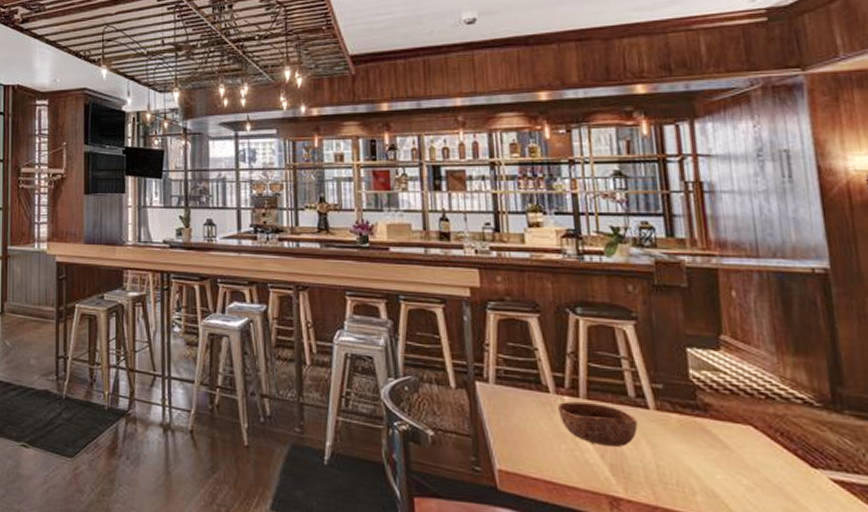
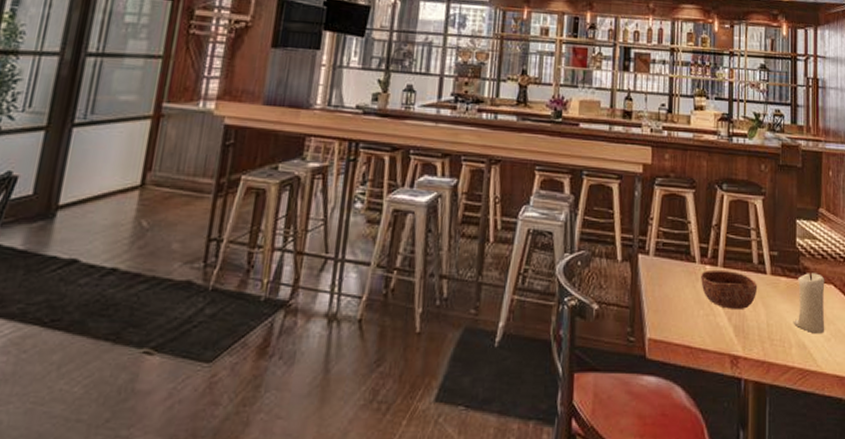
candle: none [694,410,745,482] -> present [793,273,825,334]

